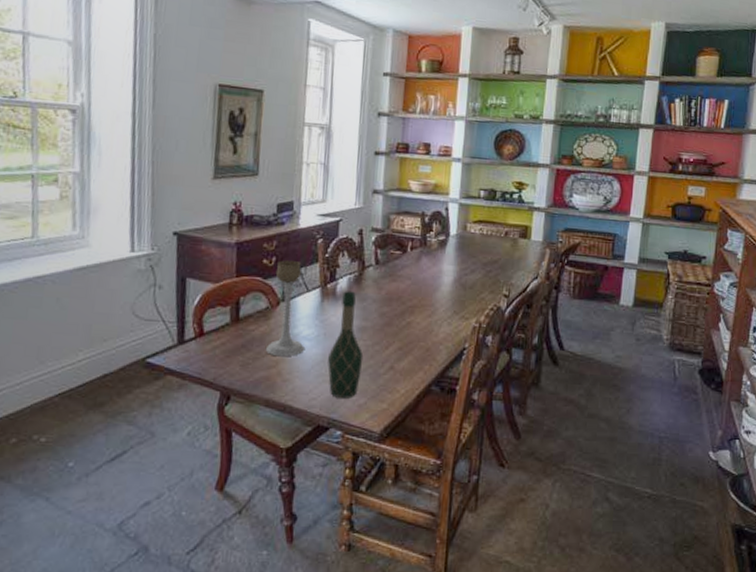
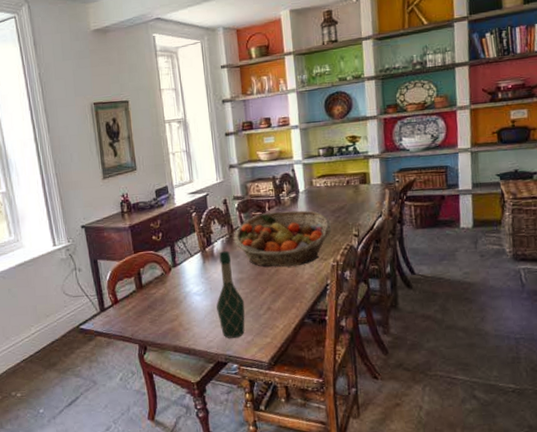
candle holder: present [265,260,304,357] -> none [163,233,197,311]
fruit basket: none [363,253,481,322] -> present [233,210,332,267]

